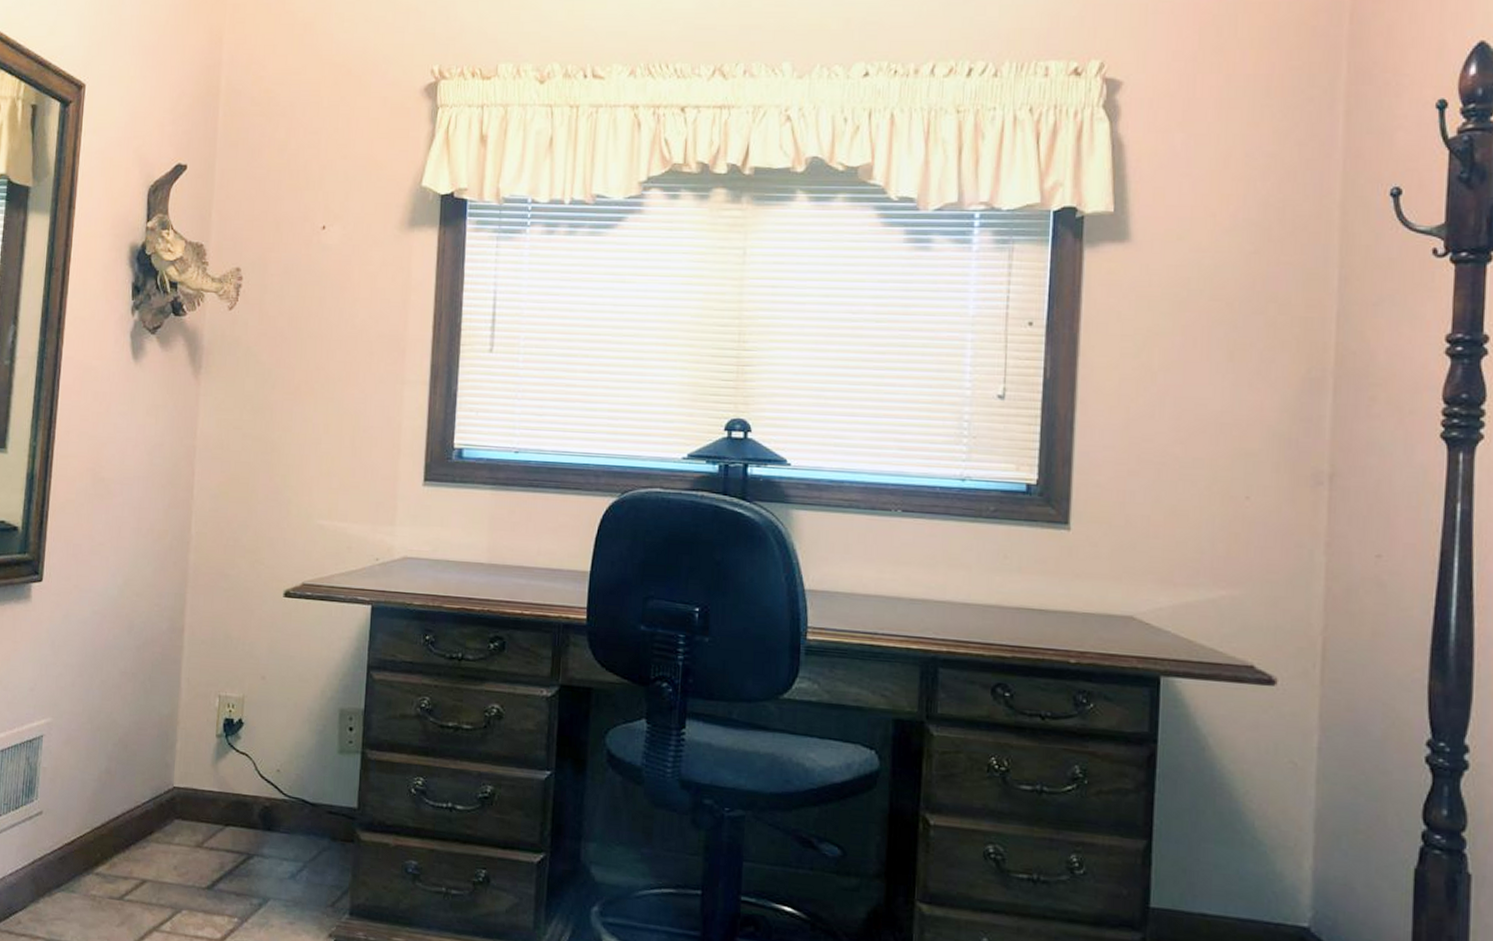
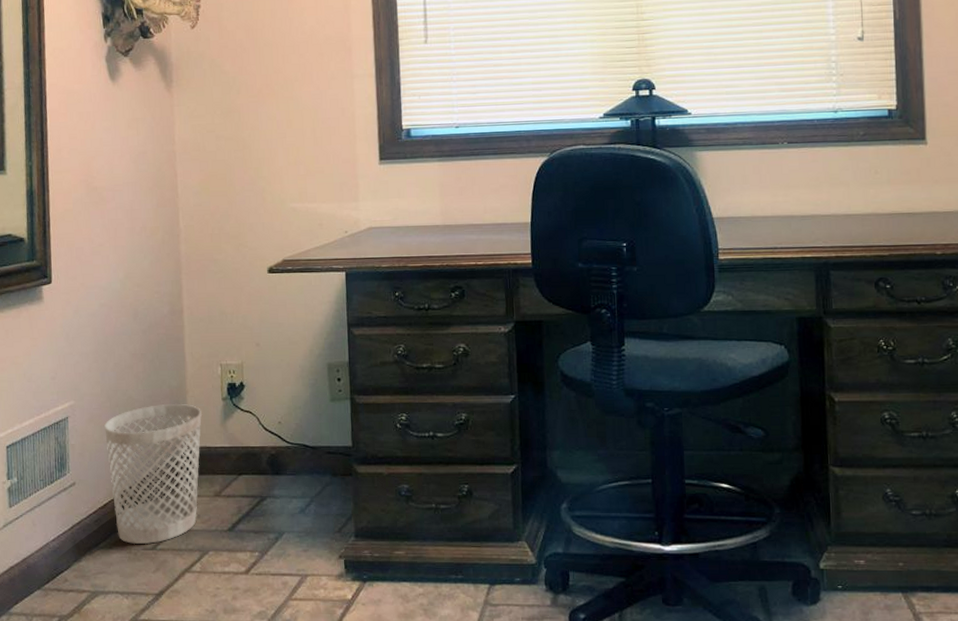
wastebasket: none [81,733,192,893] -> present [104,404,202,545]

